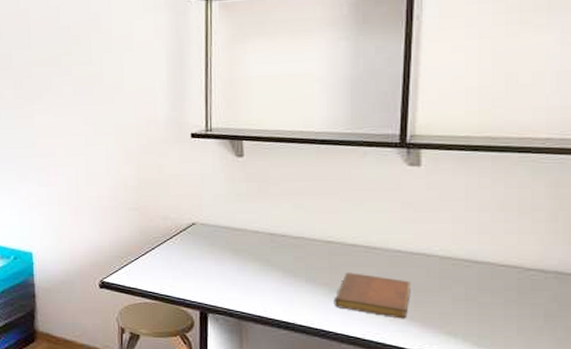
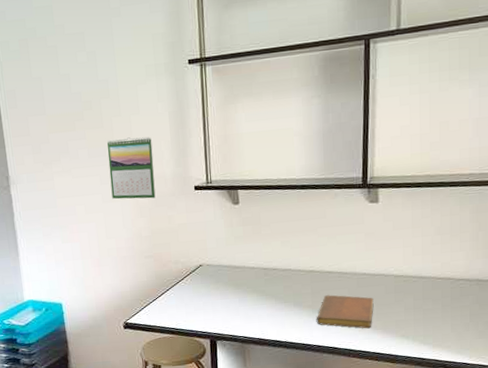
calendar: none [94,76,146,144] -> present [107,136,156,199]

